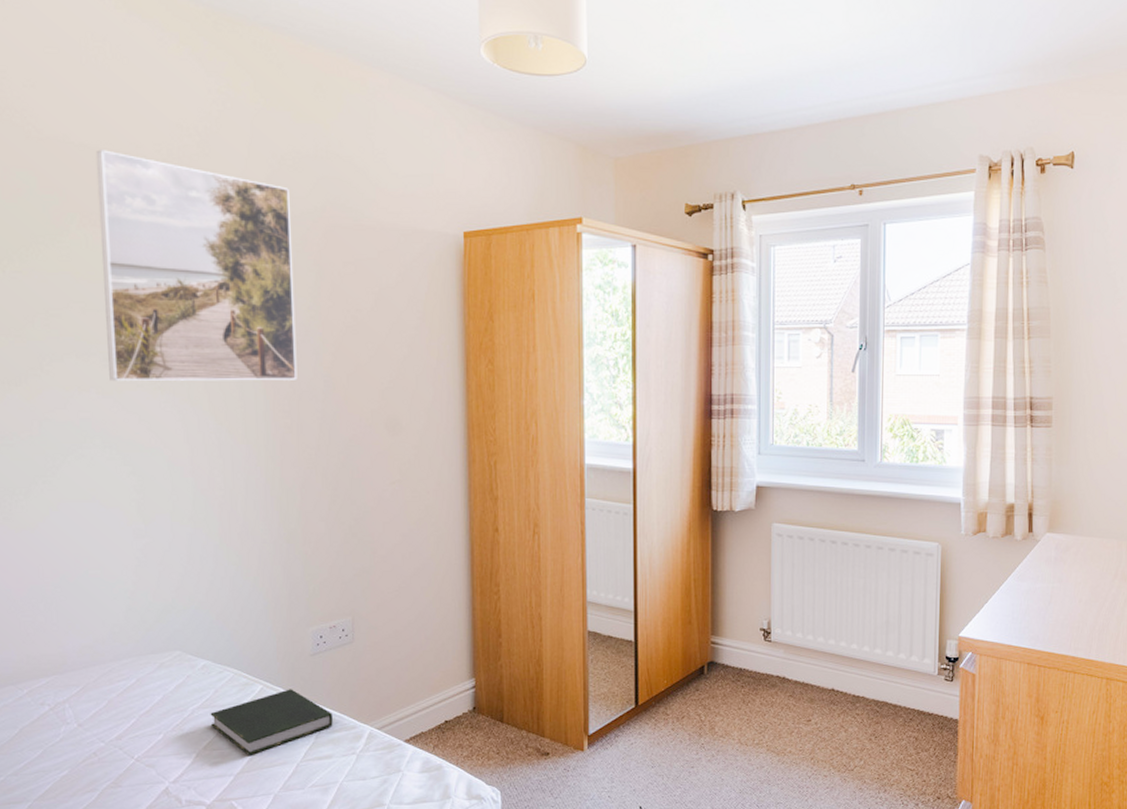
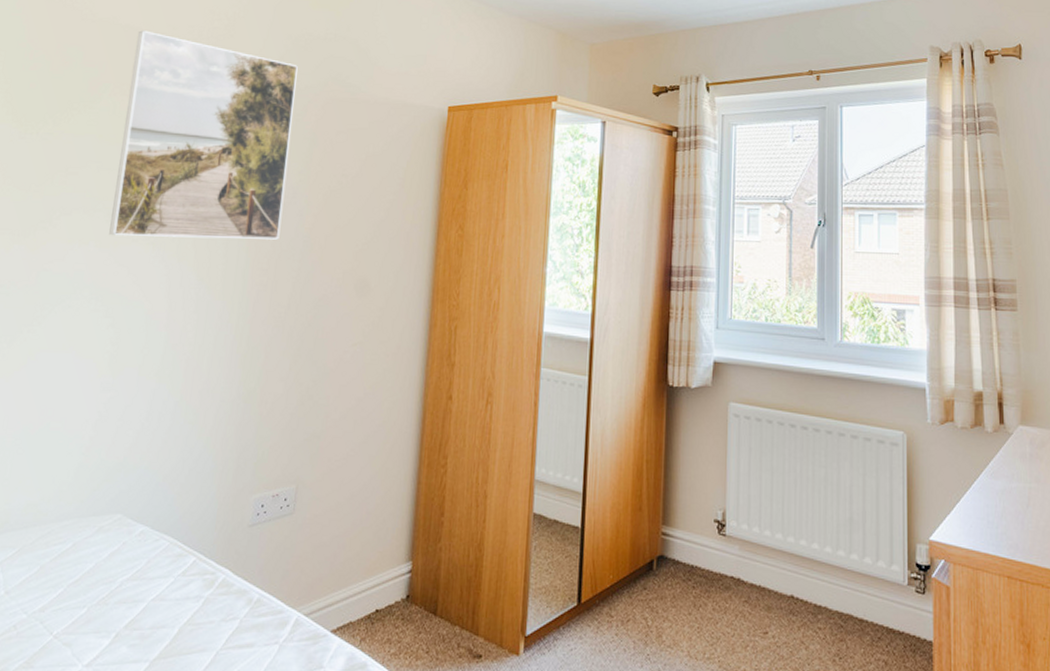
book: present [210,689,333,755] -> none [136,563,261,638]

